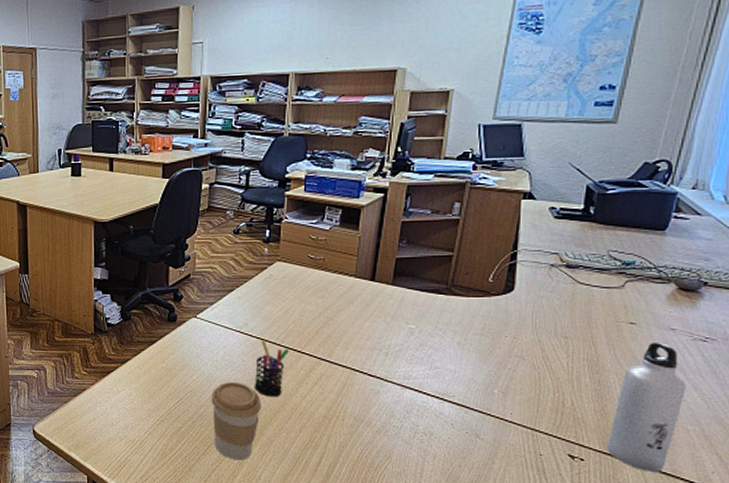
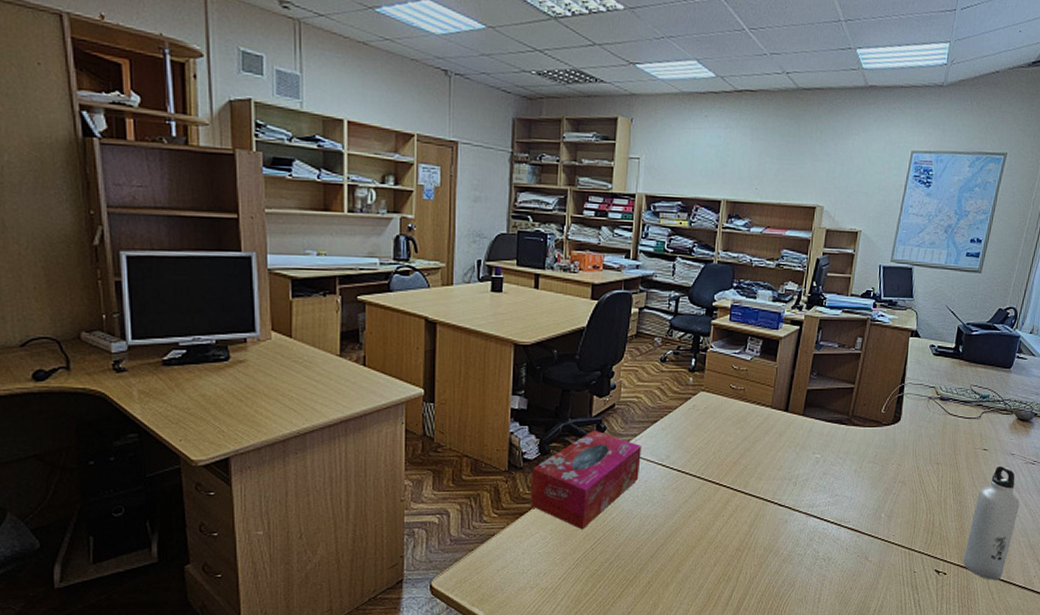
tissue box: none [115,298,219,390] -> present [530,430,642,530]
coffee cup: present [211,382,262,461] -> none [630,518,680,601]
pen holder: present [254,340,289,397] -> none [673,473,708,532]

